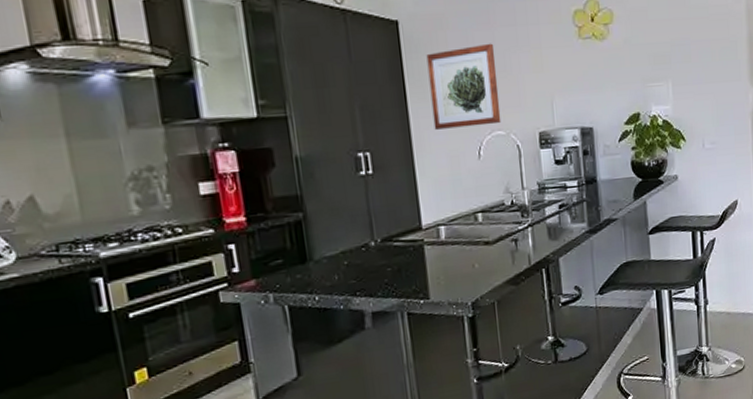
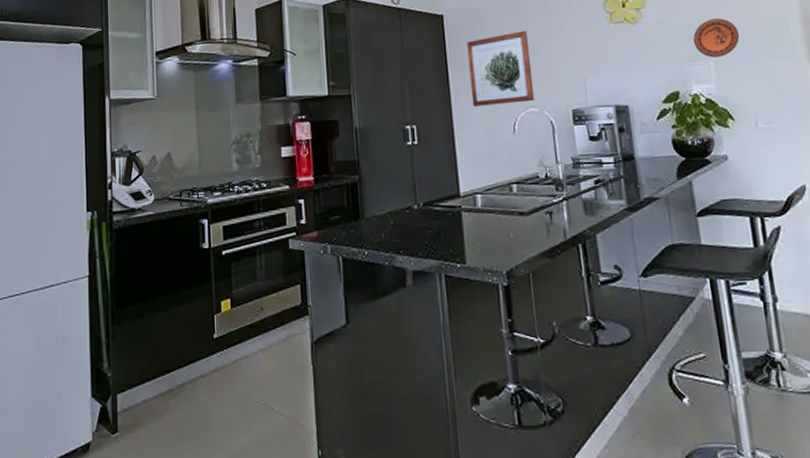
decorative plate: none [655,38,695,78] -> present [693,18,739,58]

